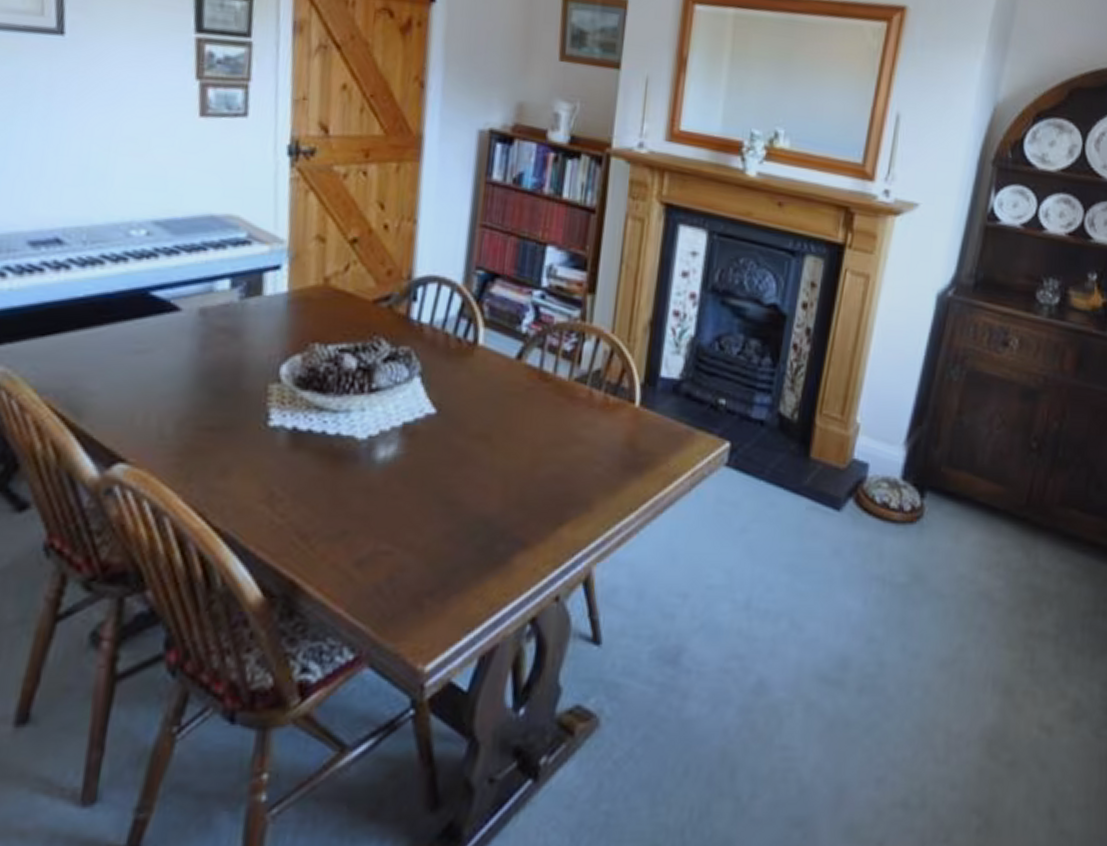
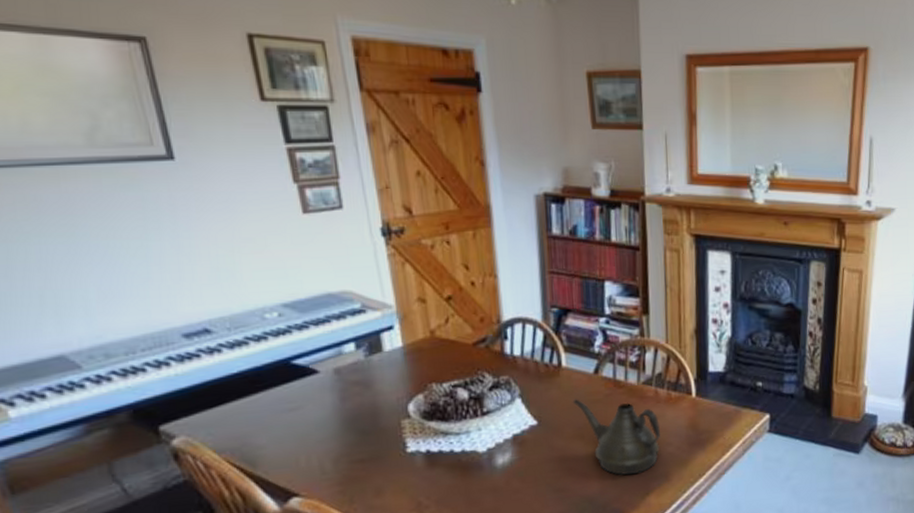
teapot: none [483,388,590,496] -> present [572,399,661,475]

